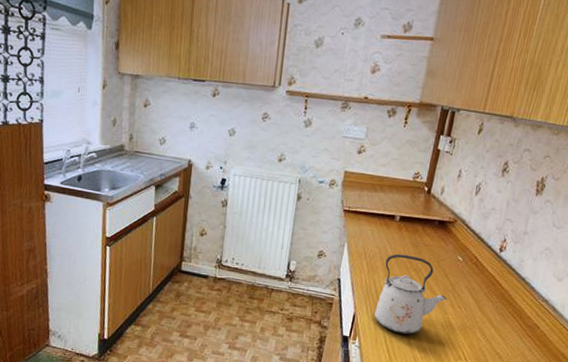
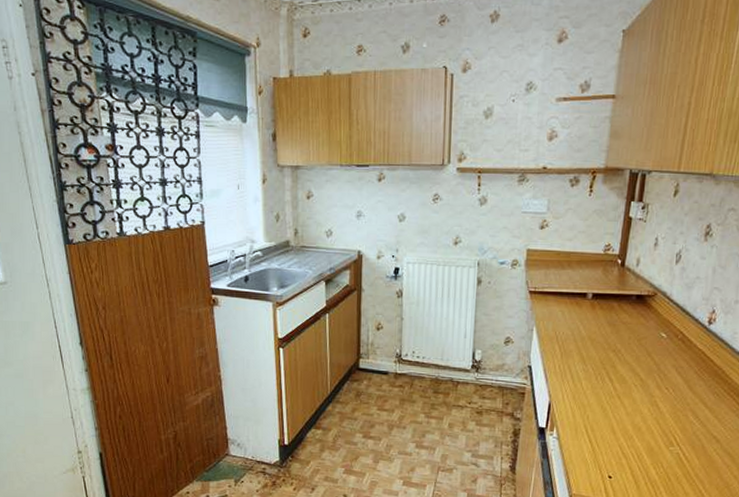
kettle: present [375,253,448,335] -> none [572,334,653,422]

